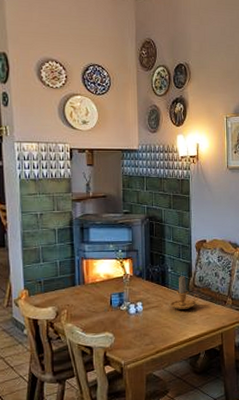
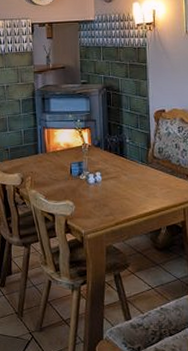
candle: present [169,275,199,310] -> none [128,146,159,181]

